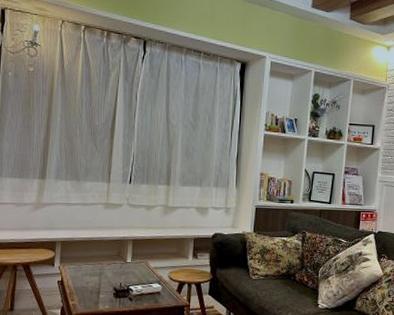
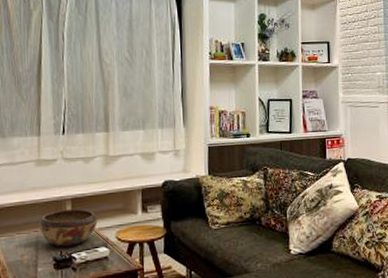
decorative bowl: none [104,248,154,280] -> present [39,208,98,247]

